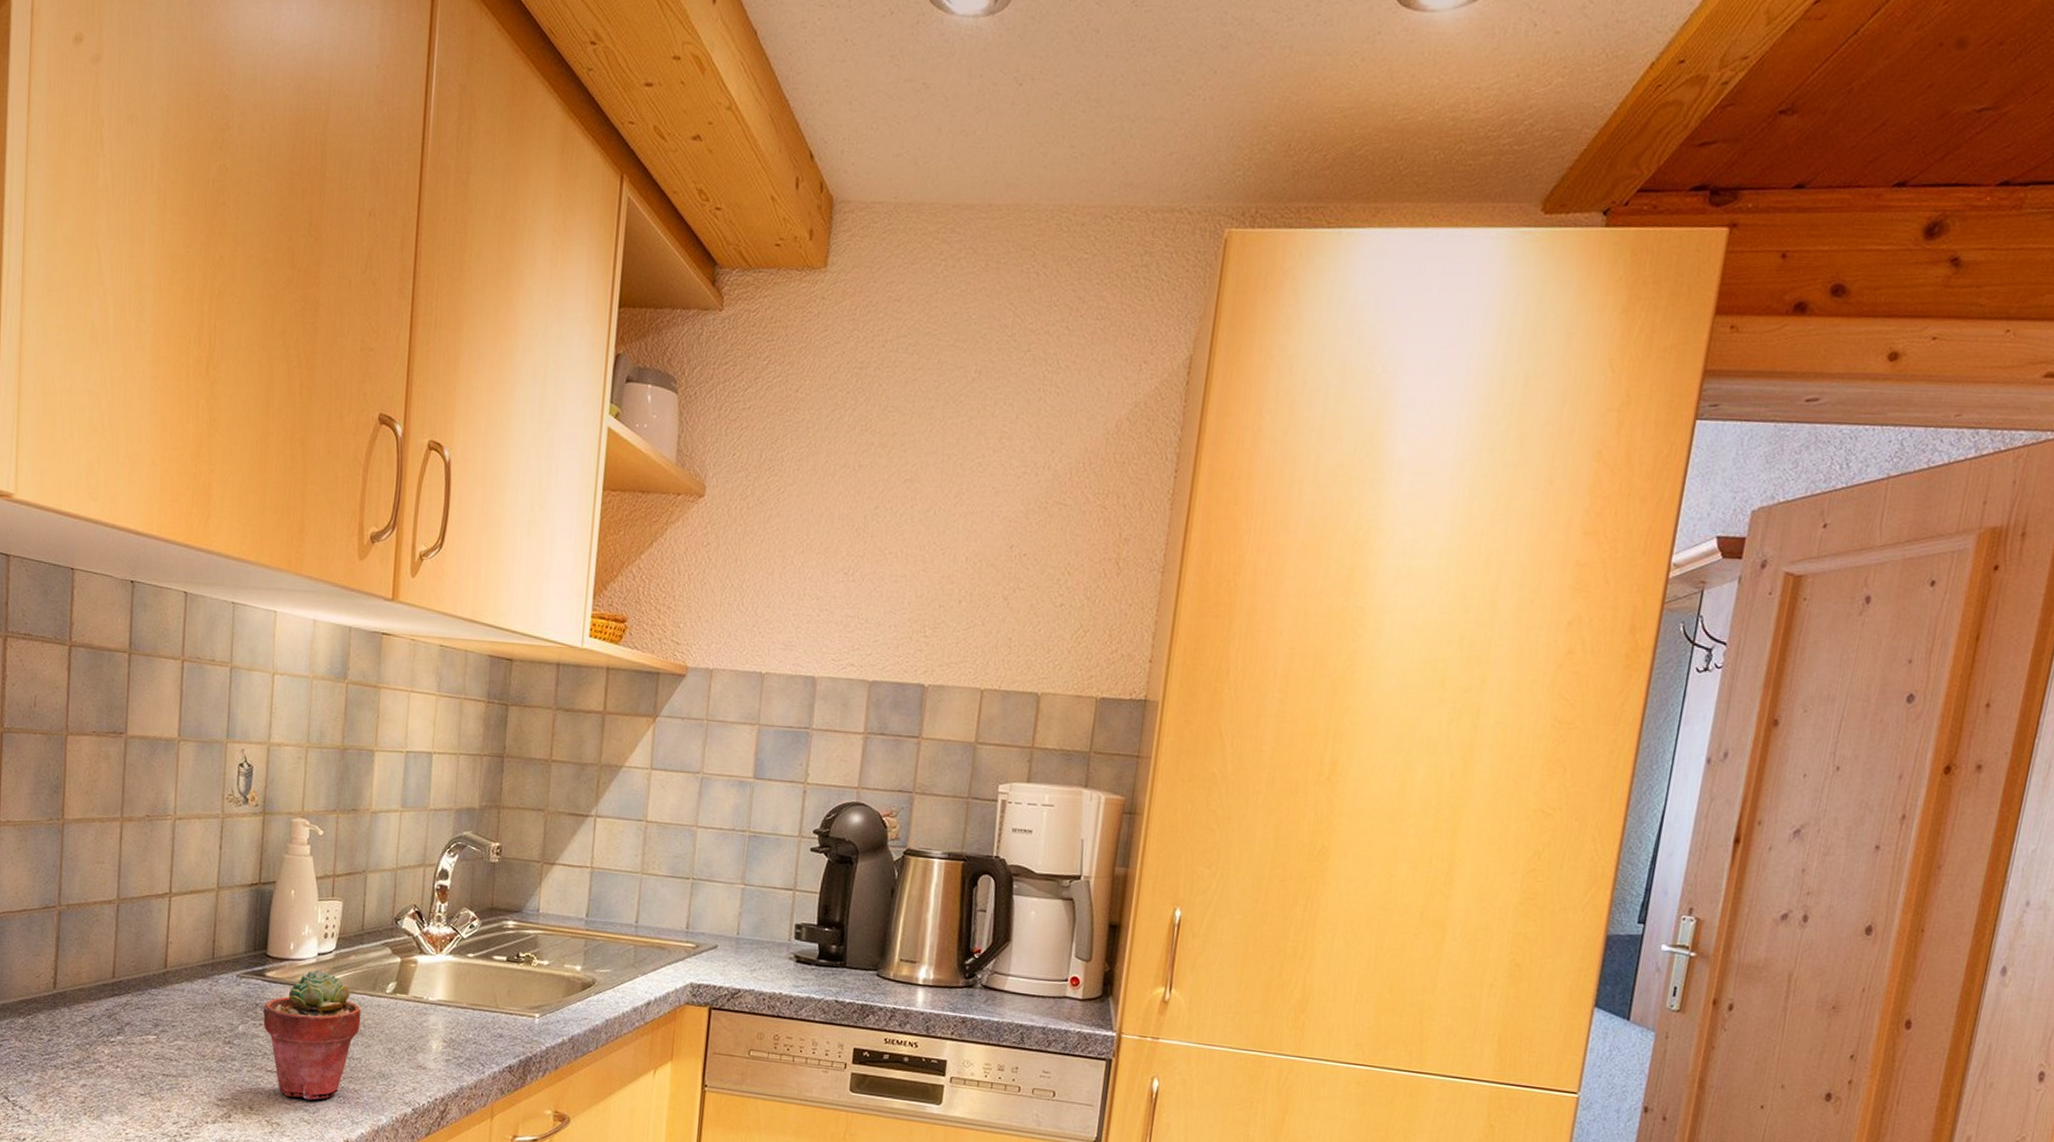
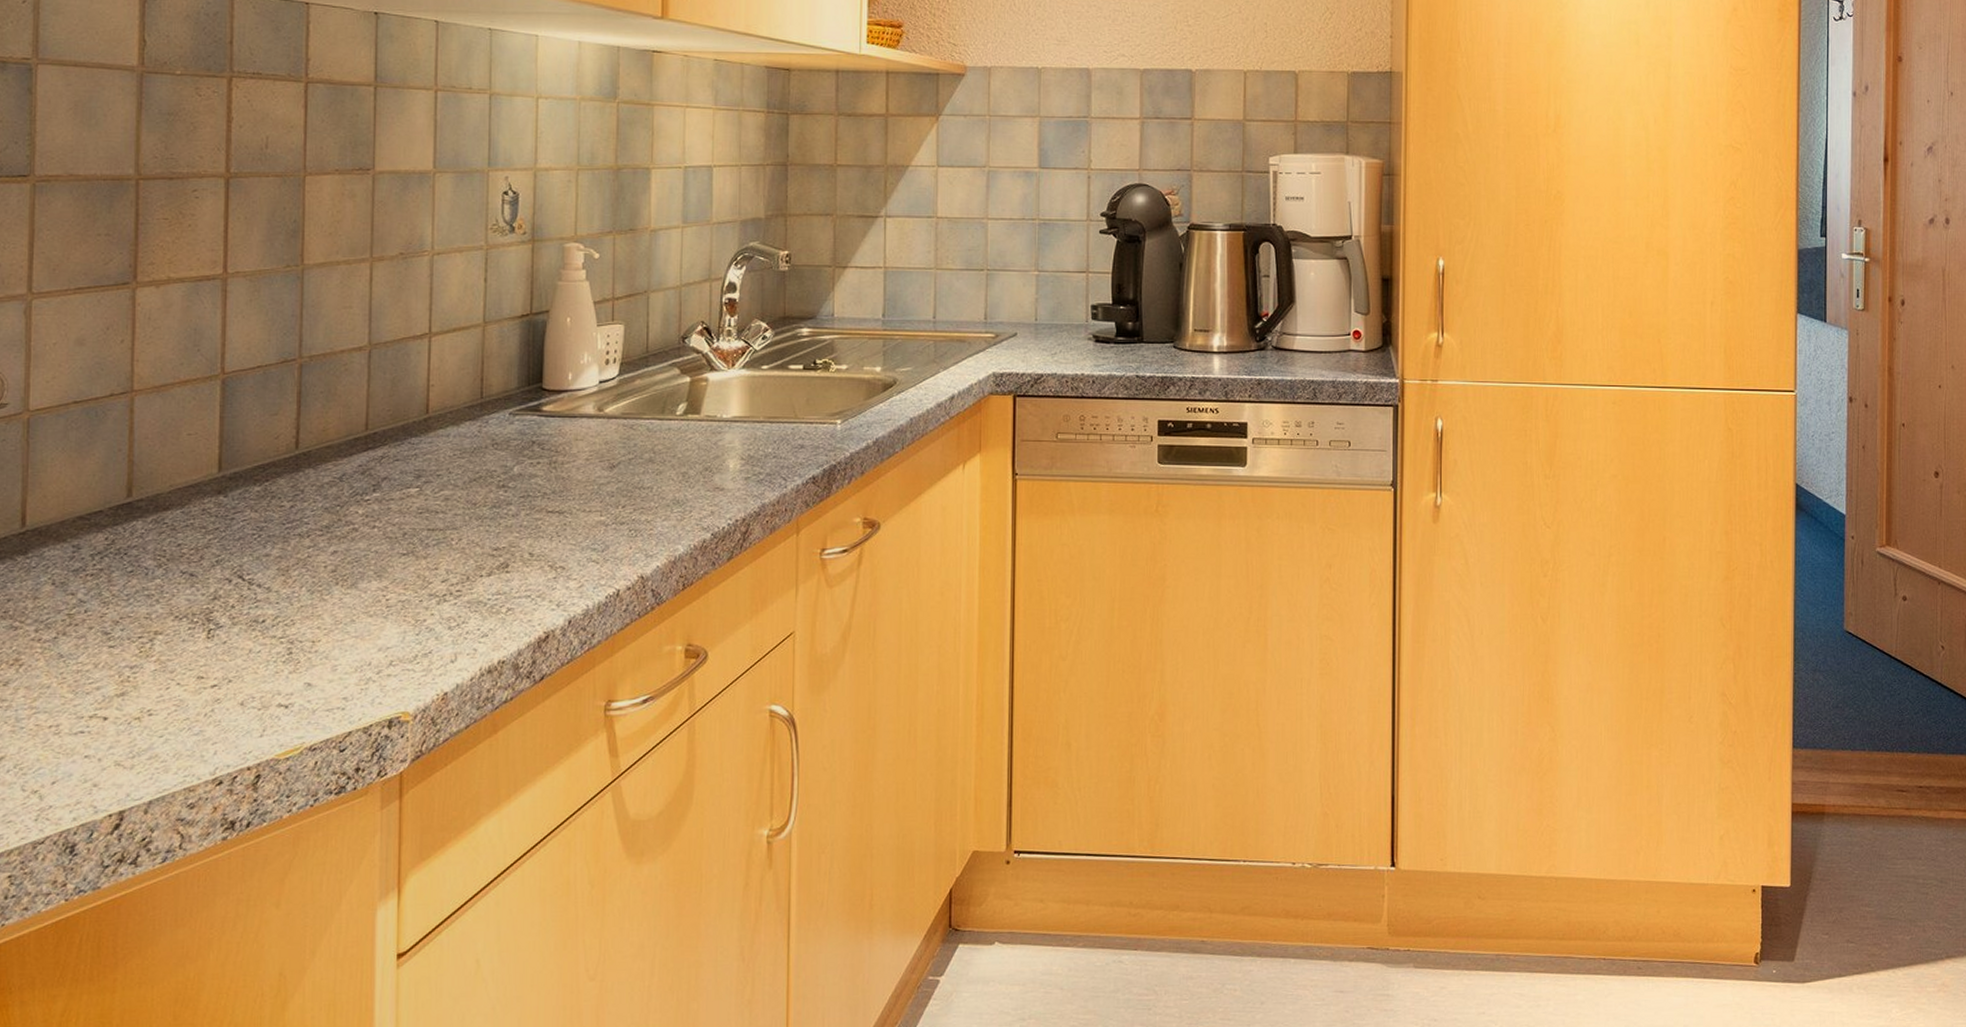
potted succulent: present [263,969,361,1100] -> none [541,397,650,538]

